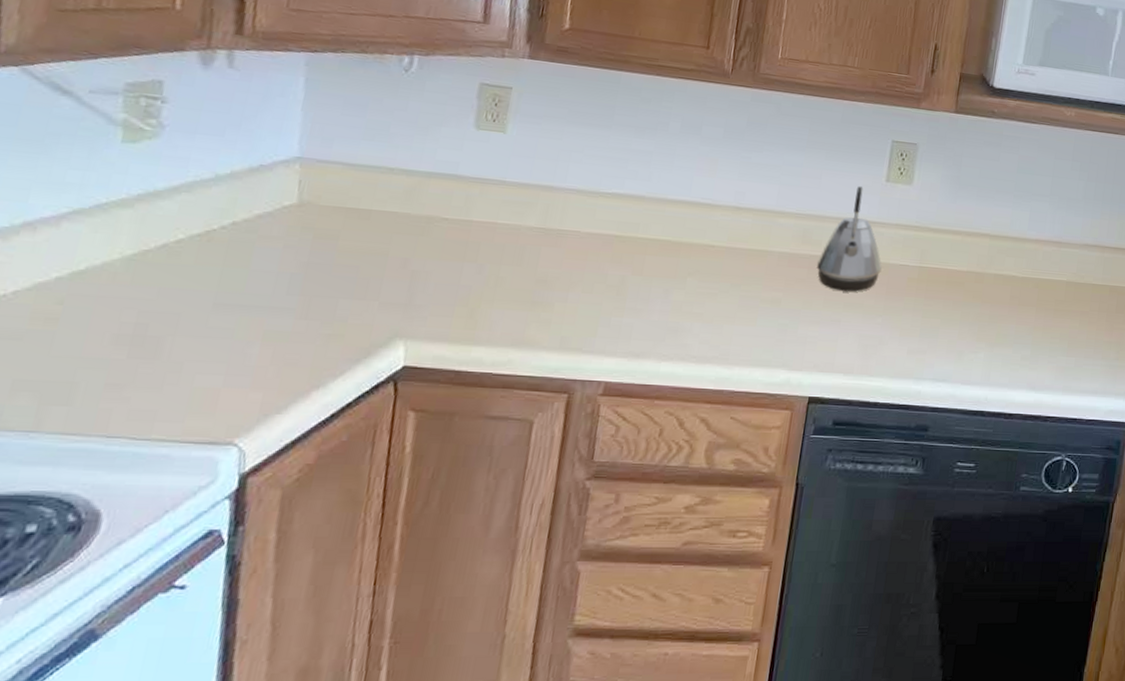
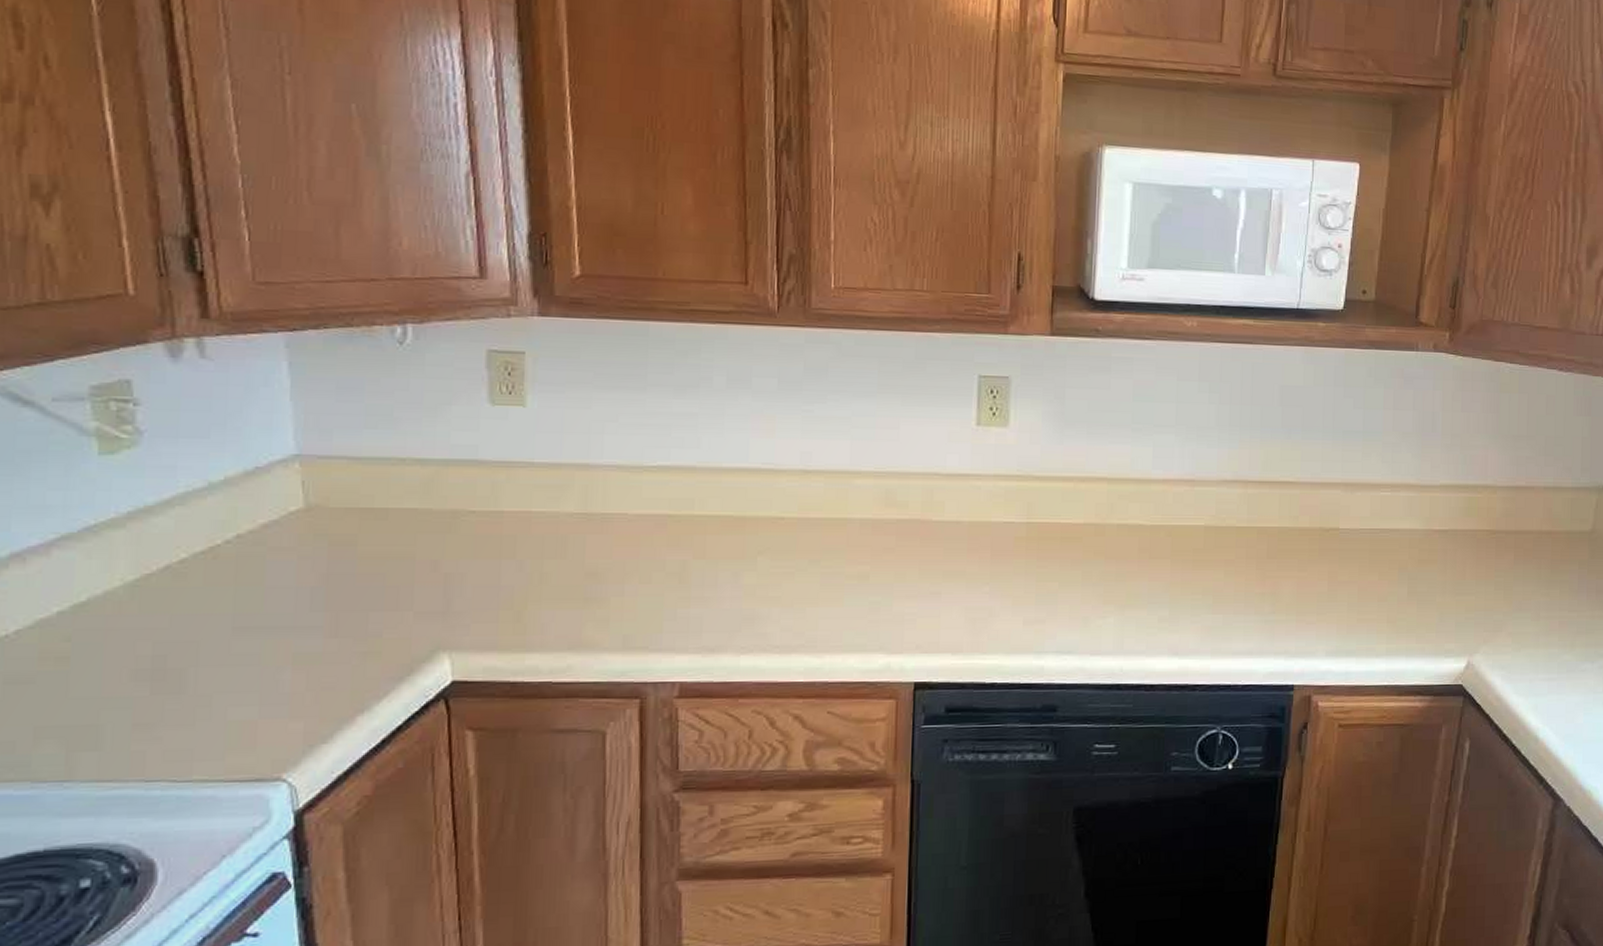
kettle: present [816,185,882,292] -> none [905,432,983,558]

